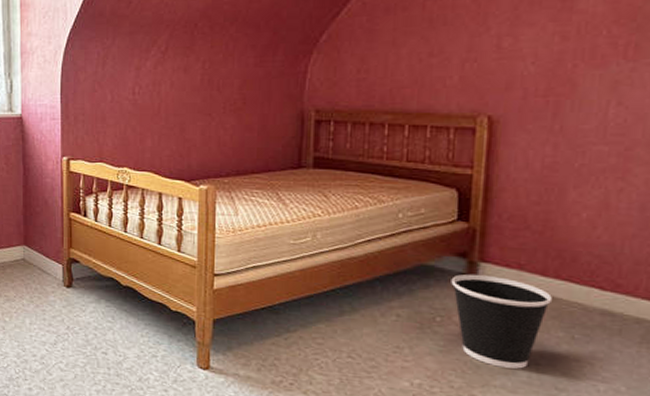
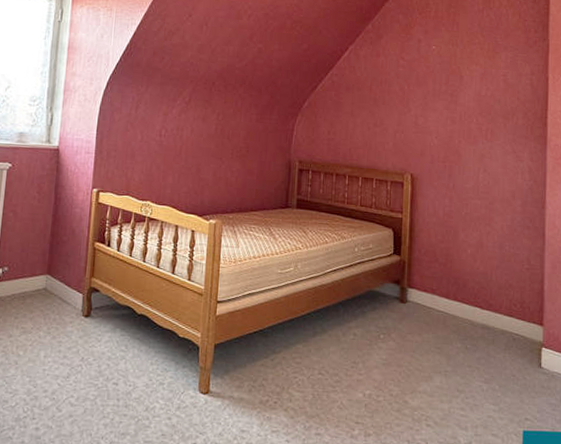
wastebasket: present [451,274,552,369] -> none [390,297,453,376]

